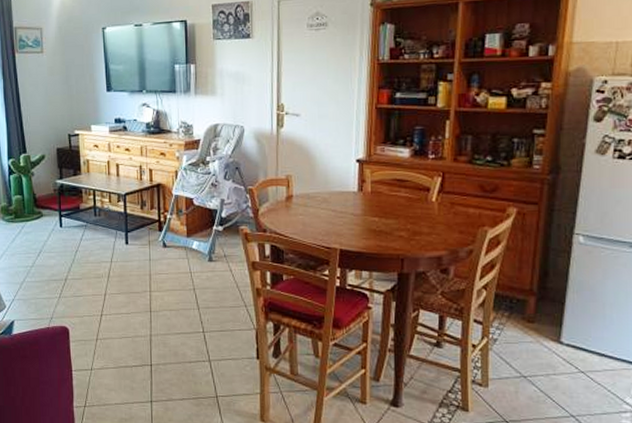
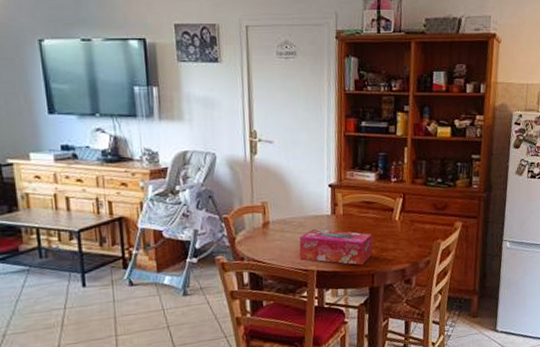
tissue box: none [322,205,404,248] -> present [299,228,373,266]

